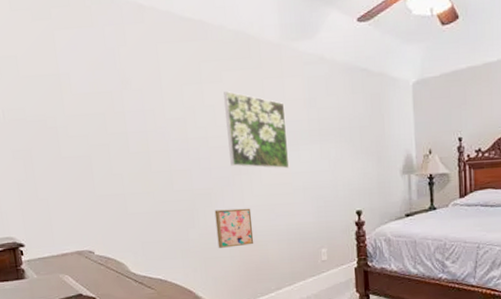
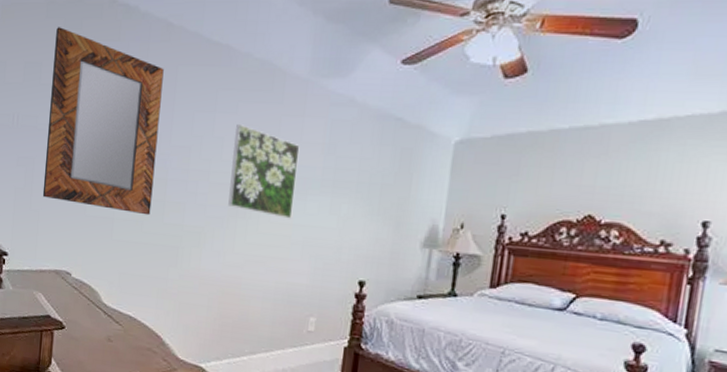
home mirror: none [24,19,160,186] -> present [42,27,164,216]
wall art: present [214,208,254,248] -> none [196,251,240,298]

